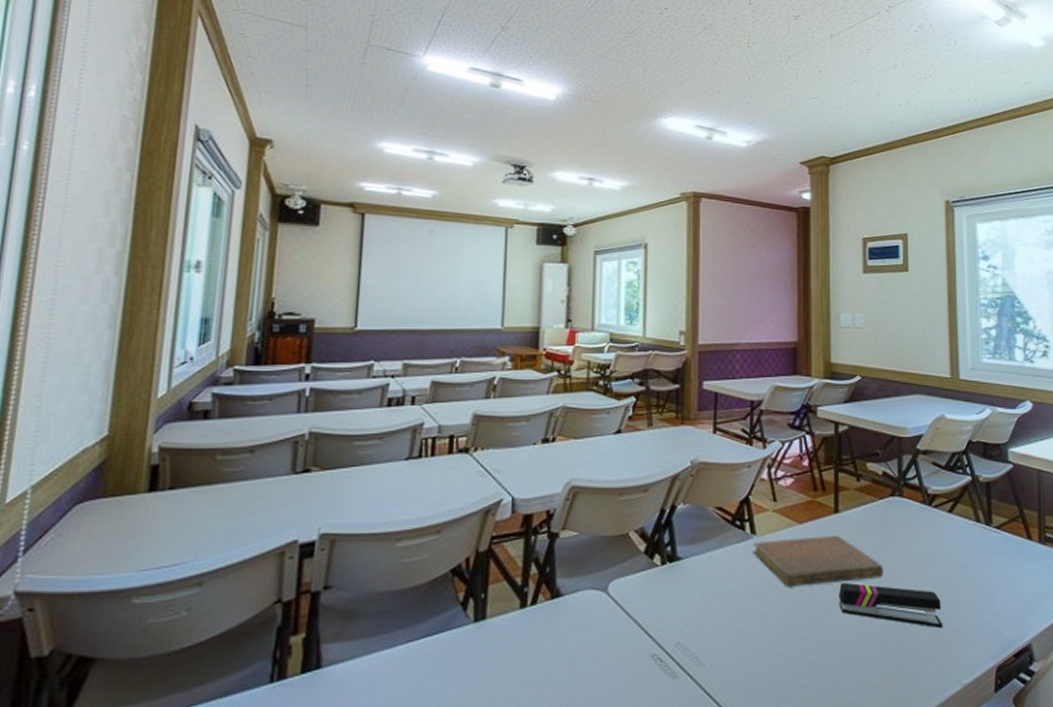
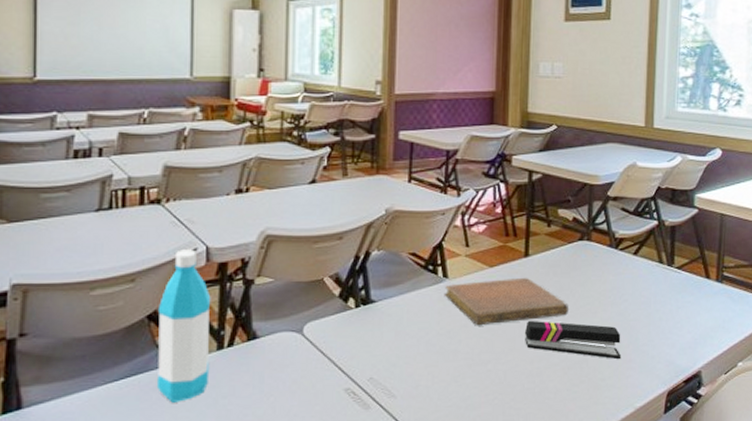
water bottle: none [458,500,516,665] -> present [157,249,211,403]

